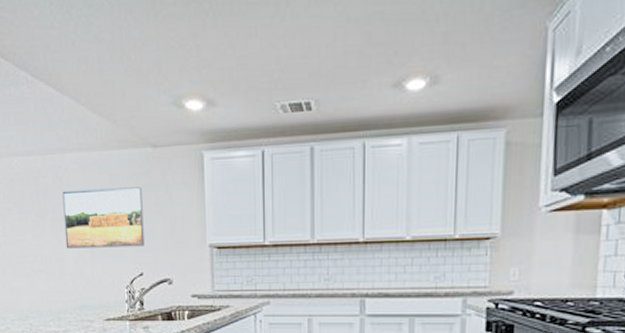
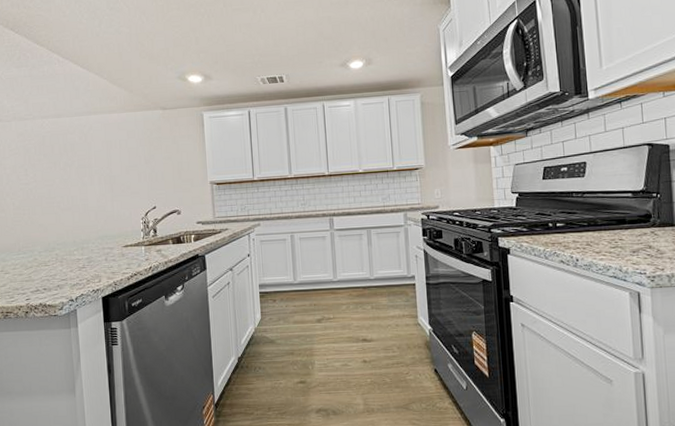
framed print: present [62,187,145,249] -> none [87,139,157,190]

